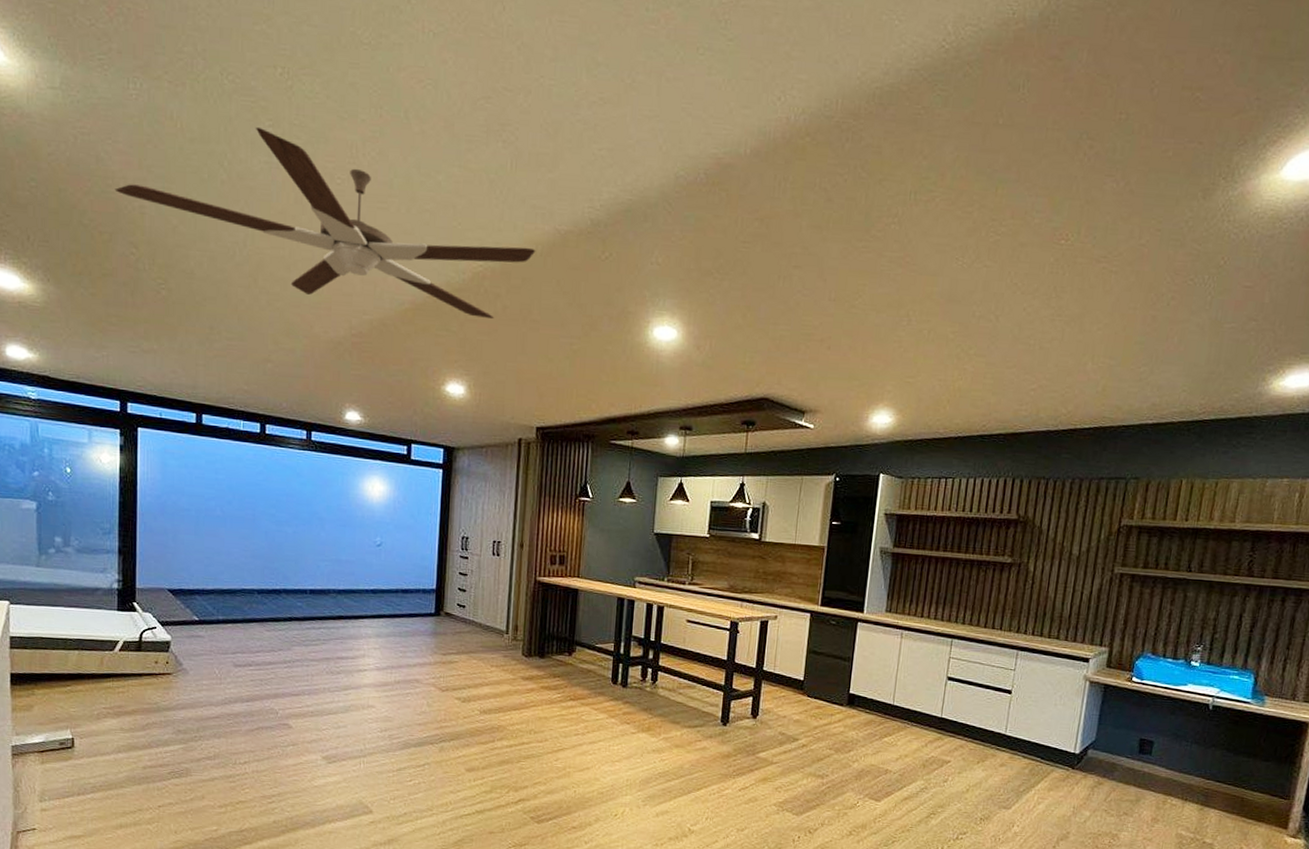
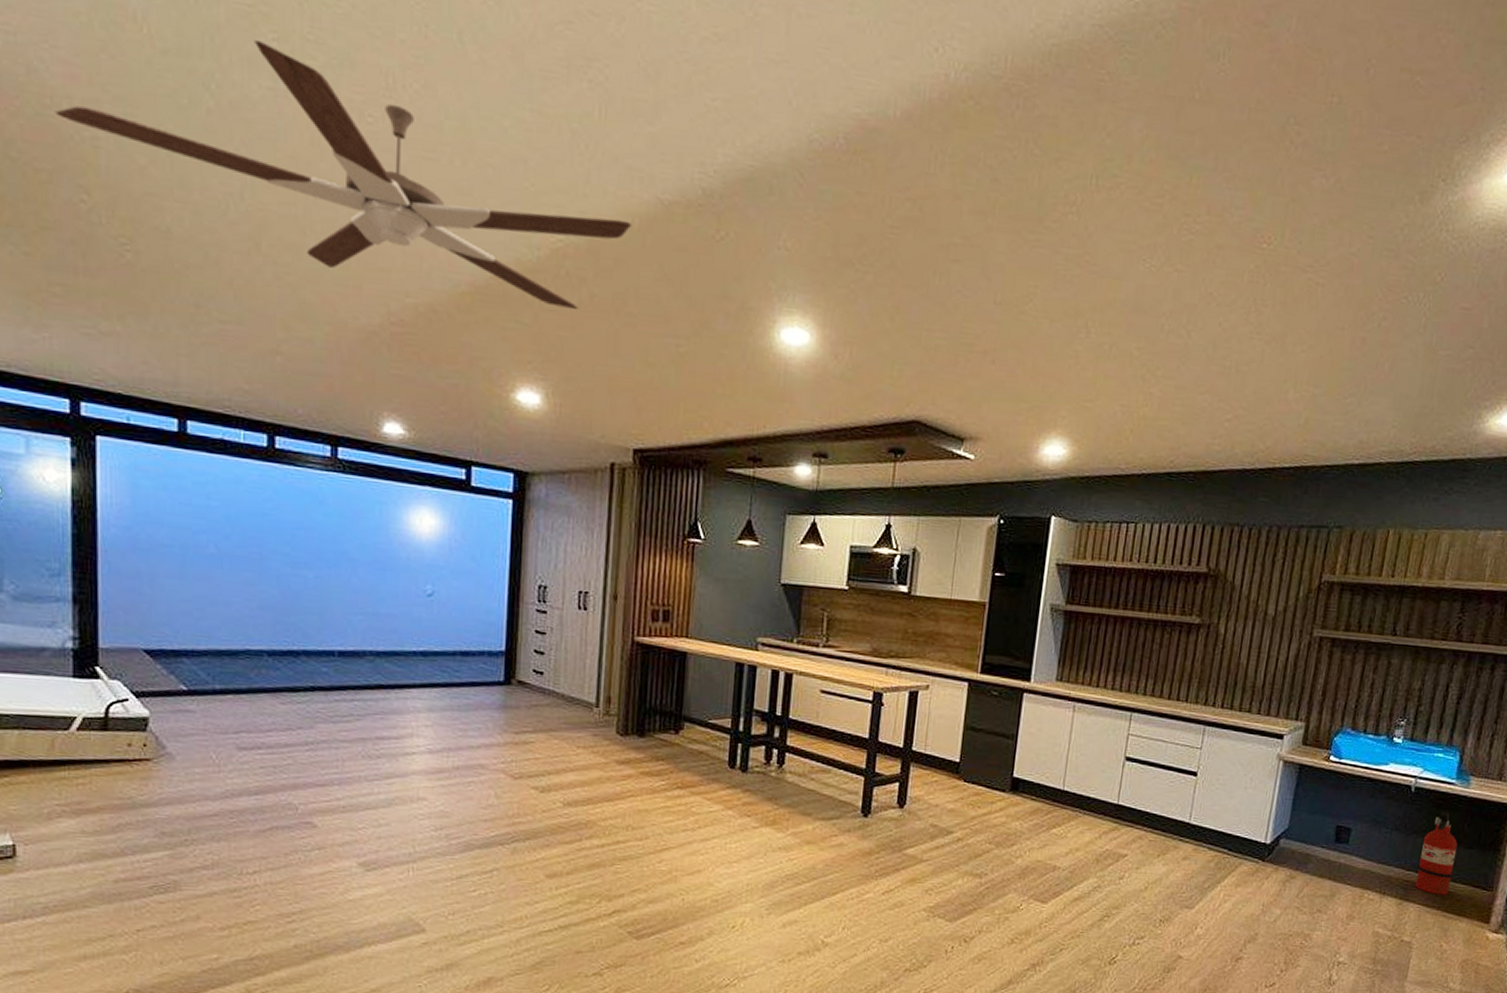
fire extinguisher: none [1215,725,1255,803] -> present [1415,809,1458,895]

